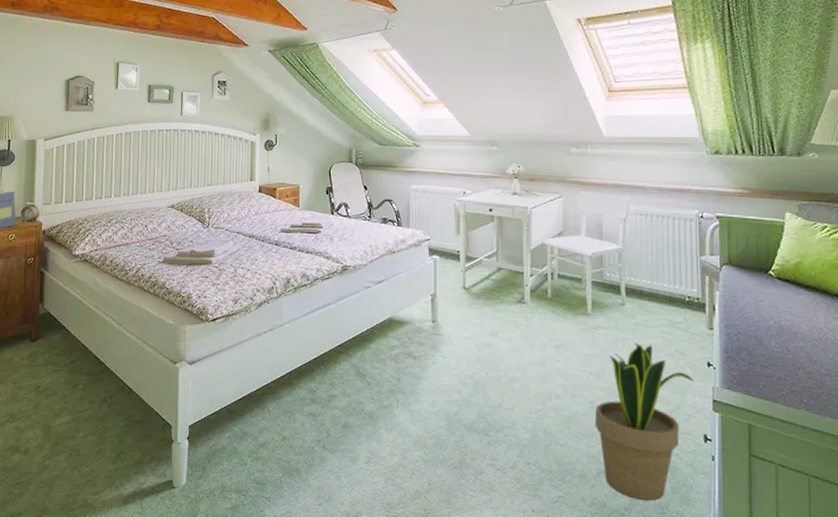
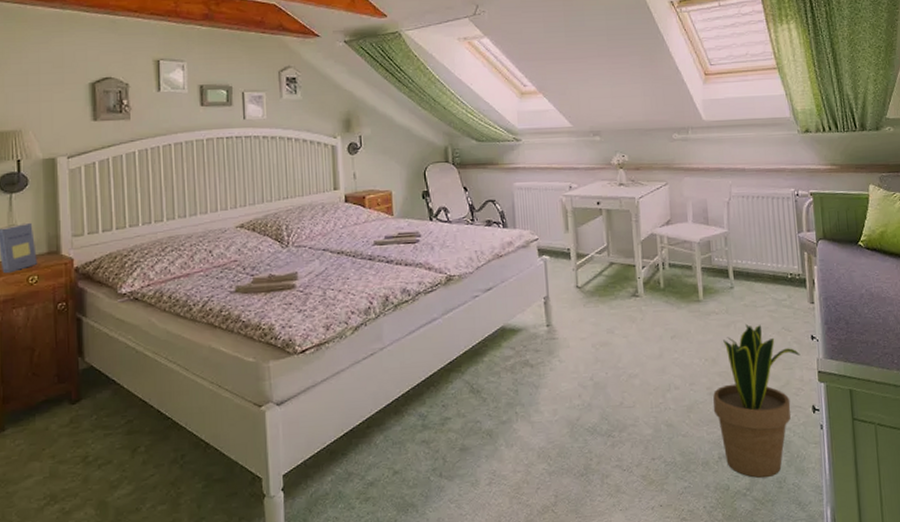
alarm clock: present [21,198,40,222] -> none [43,229,70,260]

